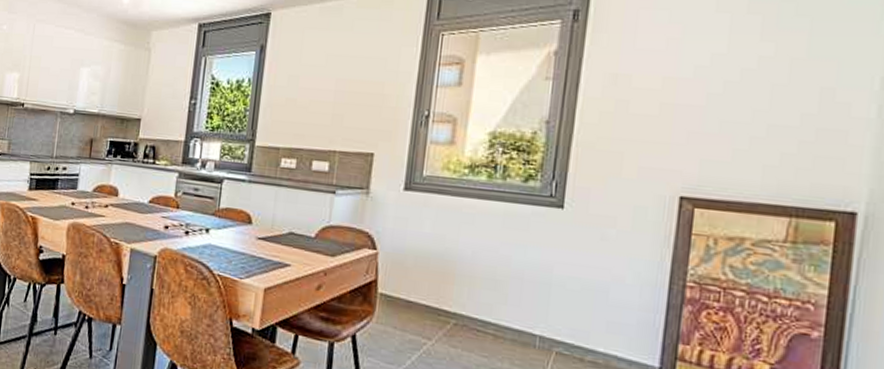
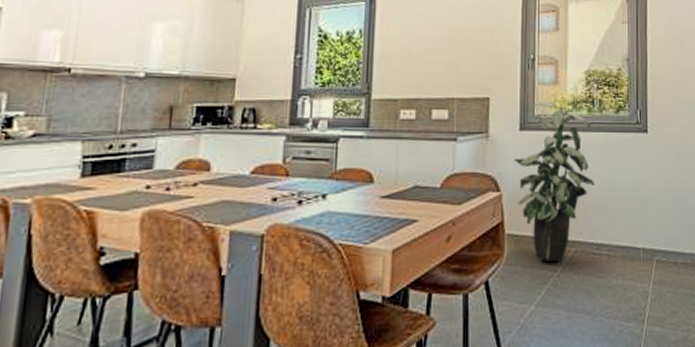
indoor plant: none [394,161,490,332] -> present [513,101,596,263]

